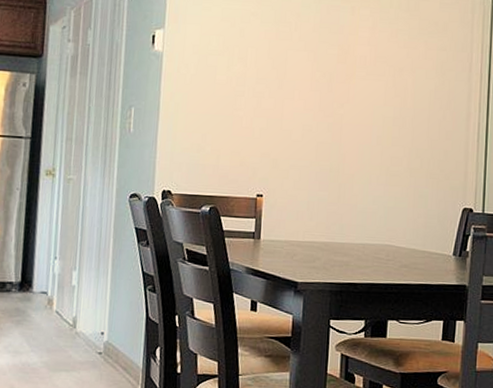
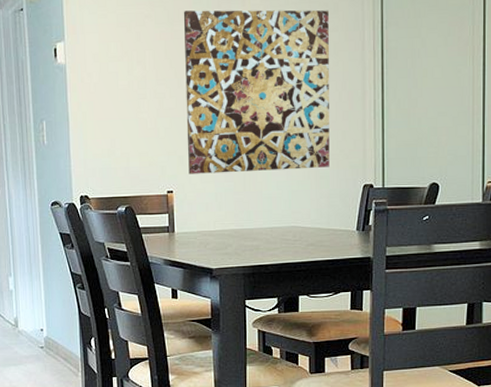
wall art: none [281,13,438,186] -> present [183,10,329,174]

